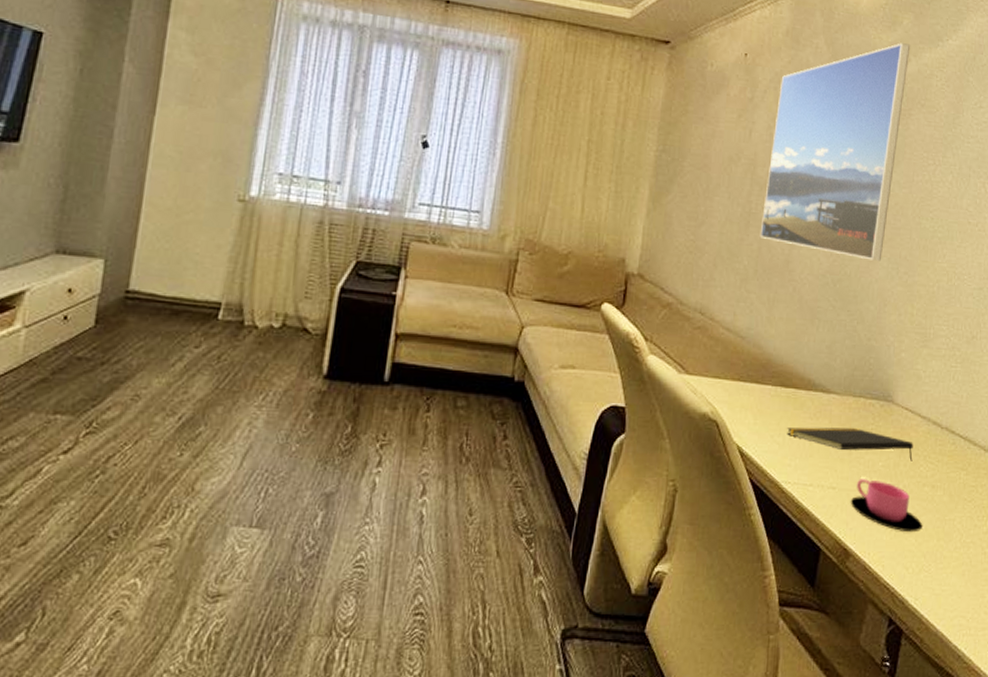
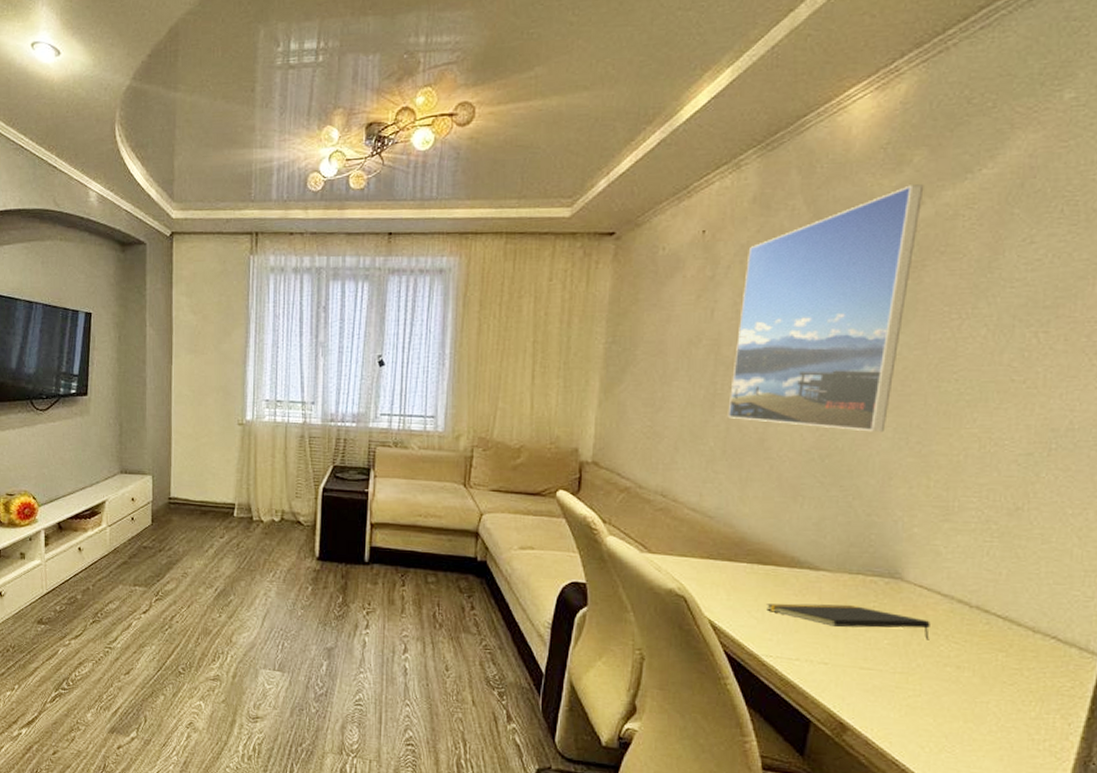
cup: present [850,479,923,533] -> none [846,656,944,712]

